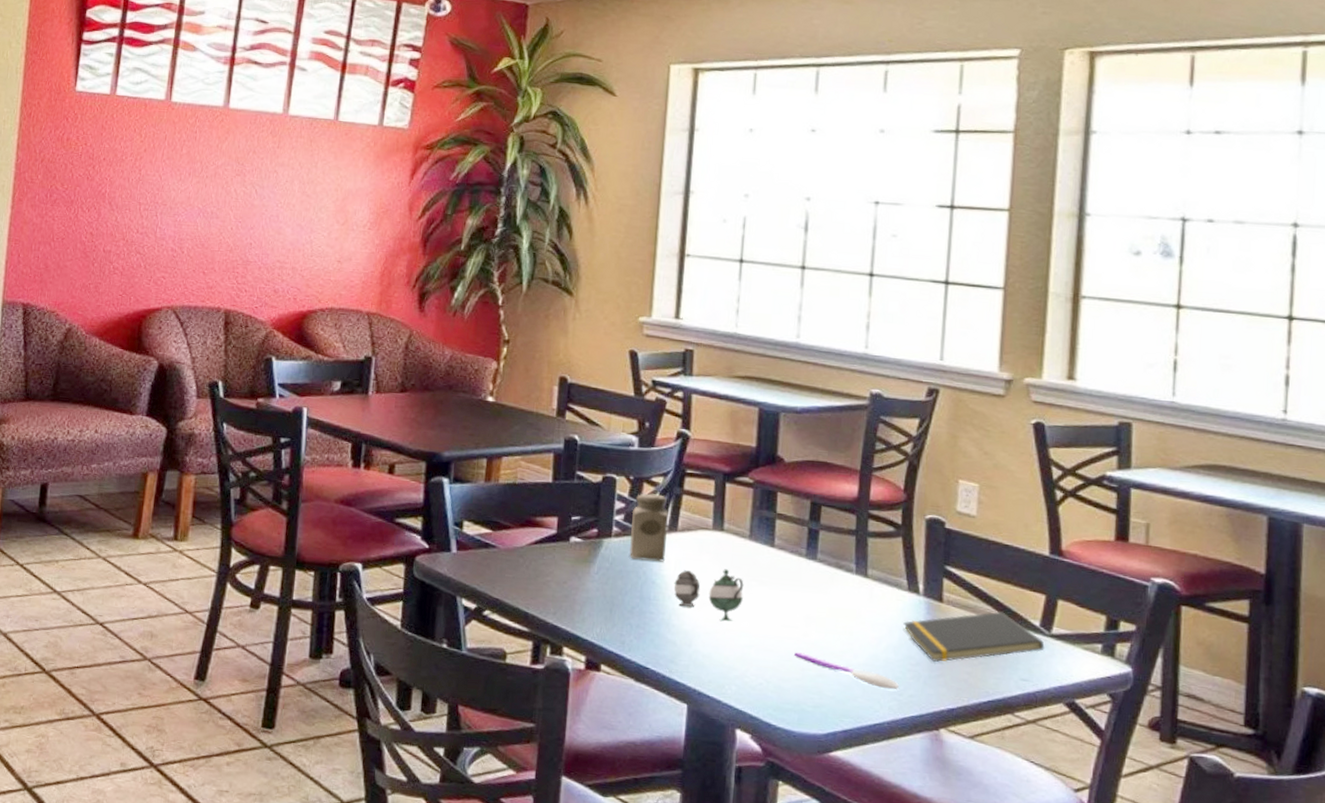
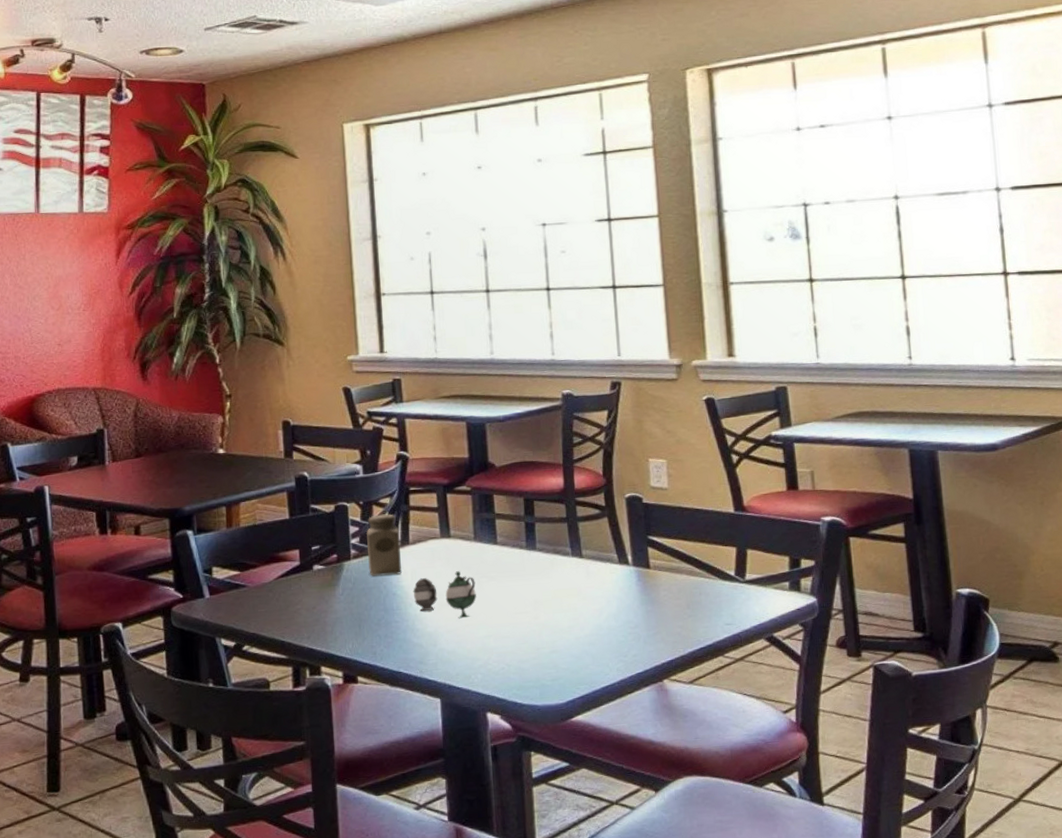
spoon: present [794,652,899,690] -> none [529,634,623,654]
notepad: present [903,611,1045,662] -> none [619,568,742,622]

